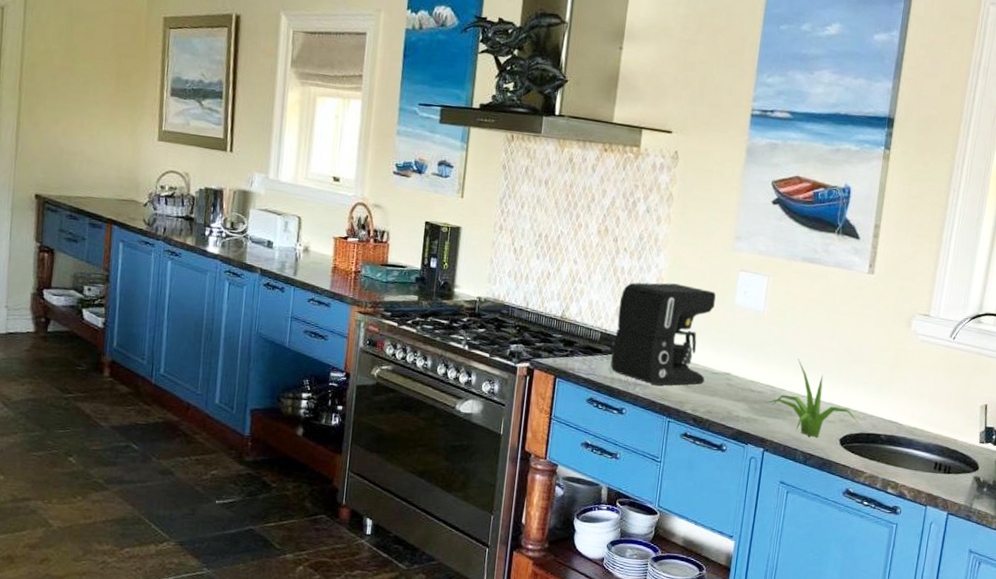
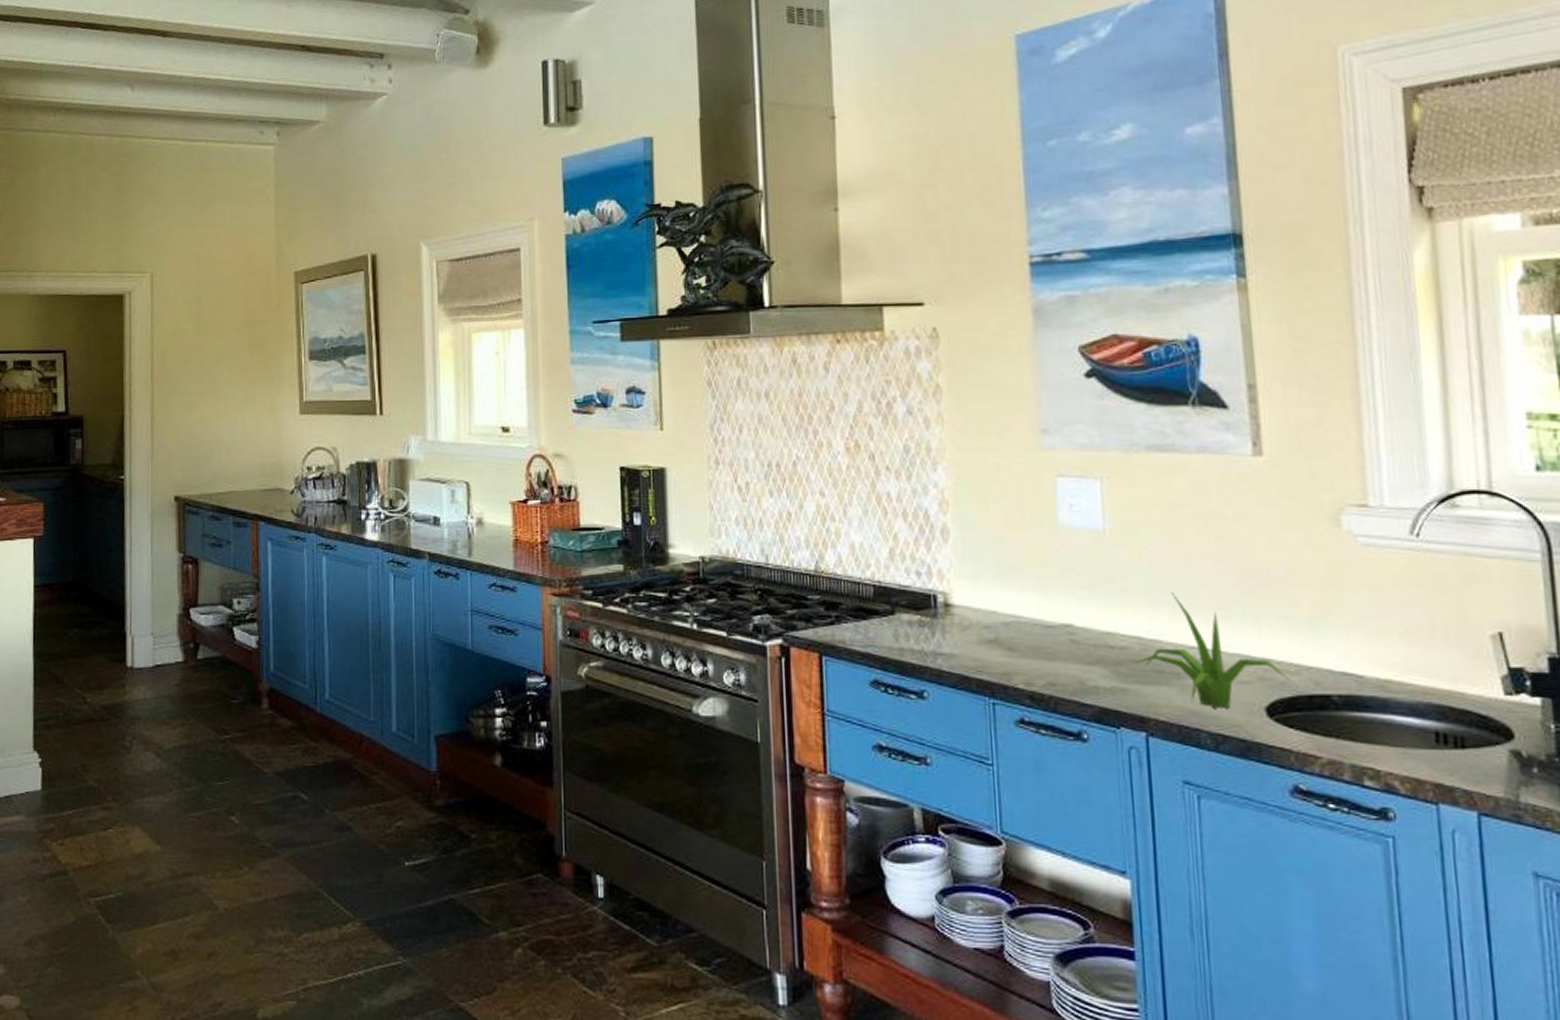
coffee maker: present [610,282,716,386] -> none [892,506,1035,654]

